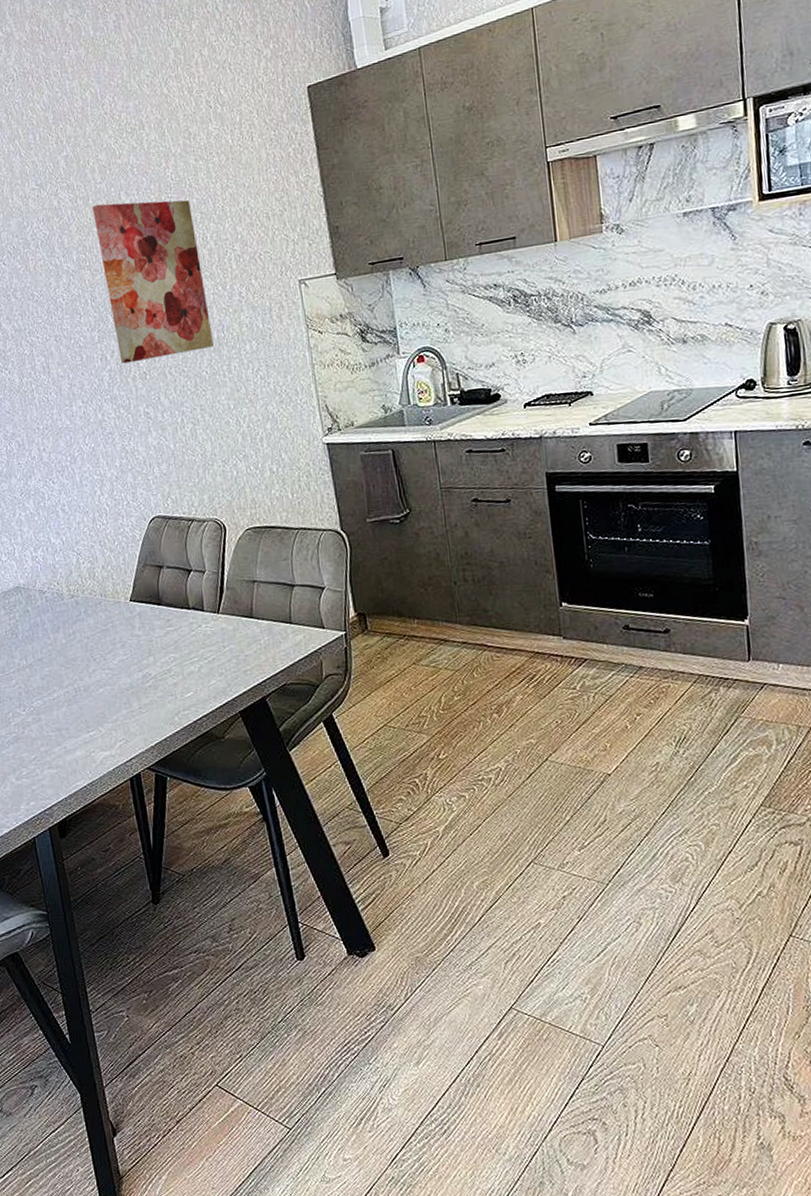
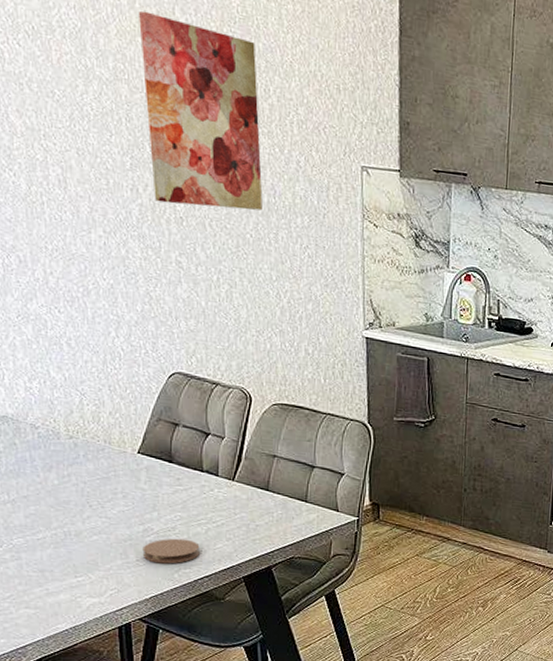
coaster: none [143,679,196,708] -> present [142,538,200,564]

